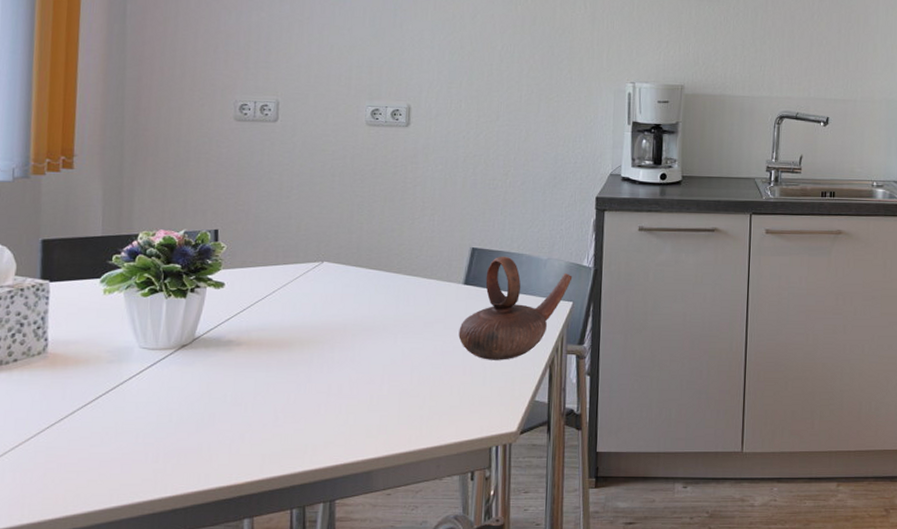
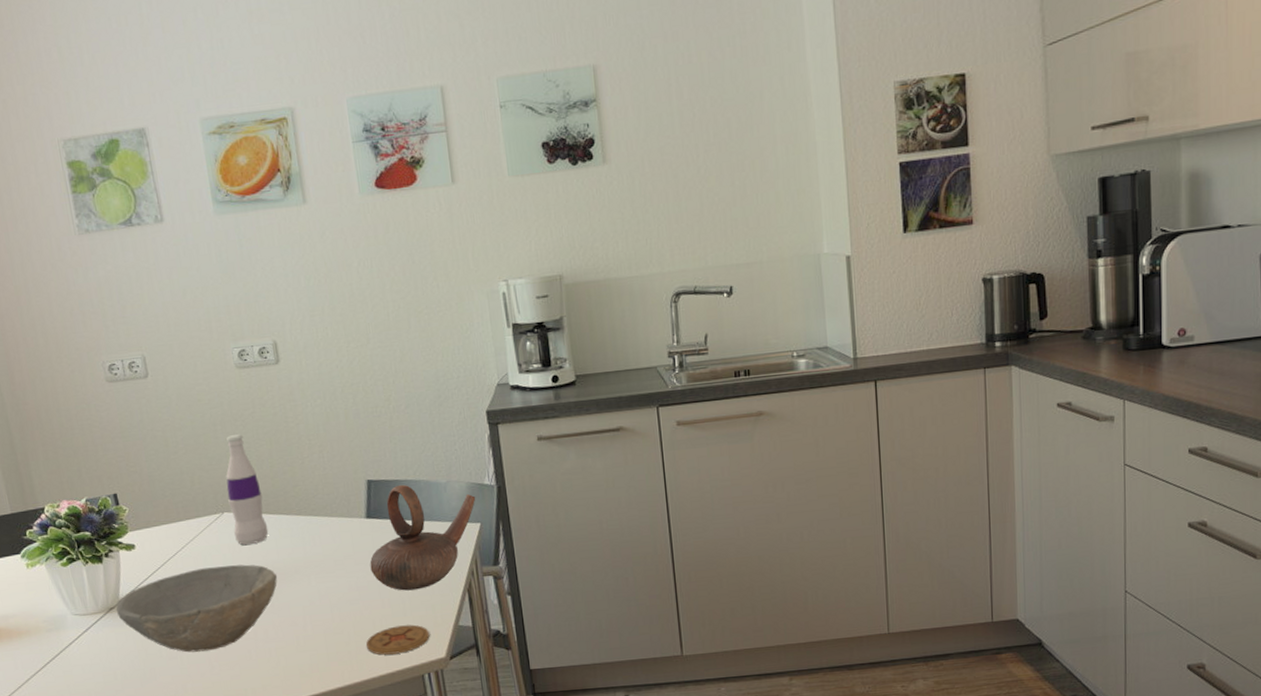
bowl: none [188,315,364,401] -> present [116,564,278,653]
bottle: none [329,188,366,296] -> present [226,434,269,545]
coaster: none [439,395,505,423] -> present [365,624,430,655]

